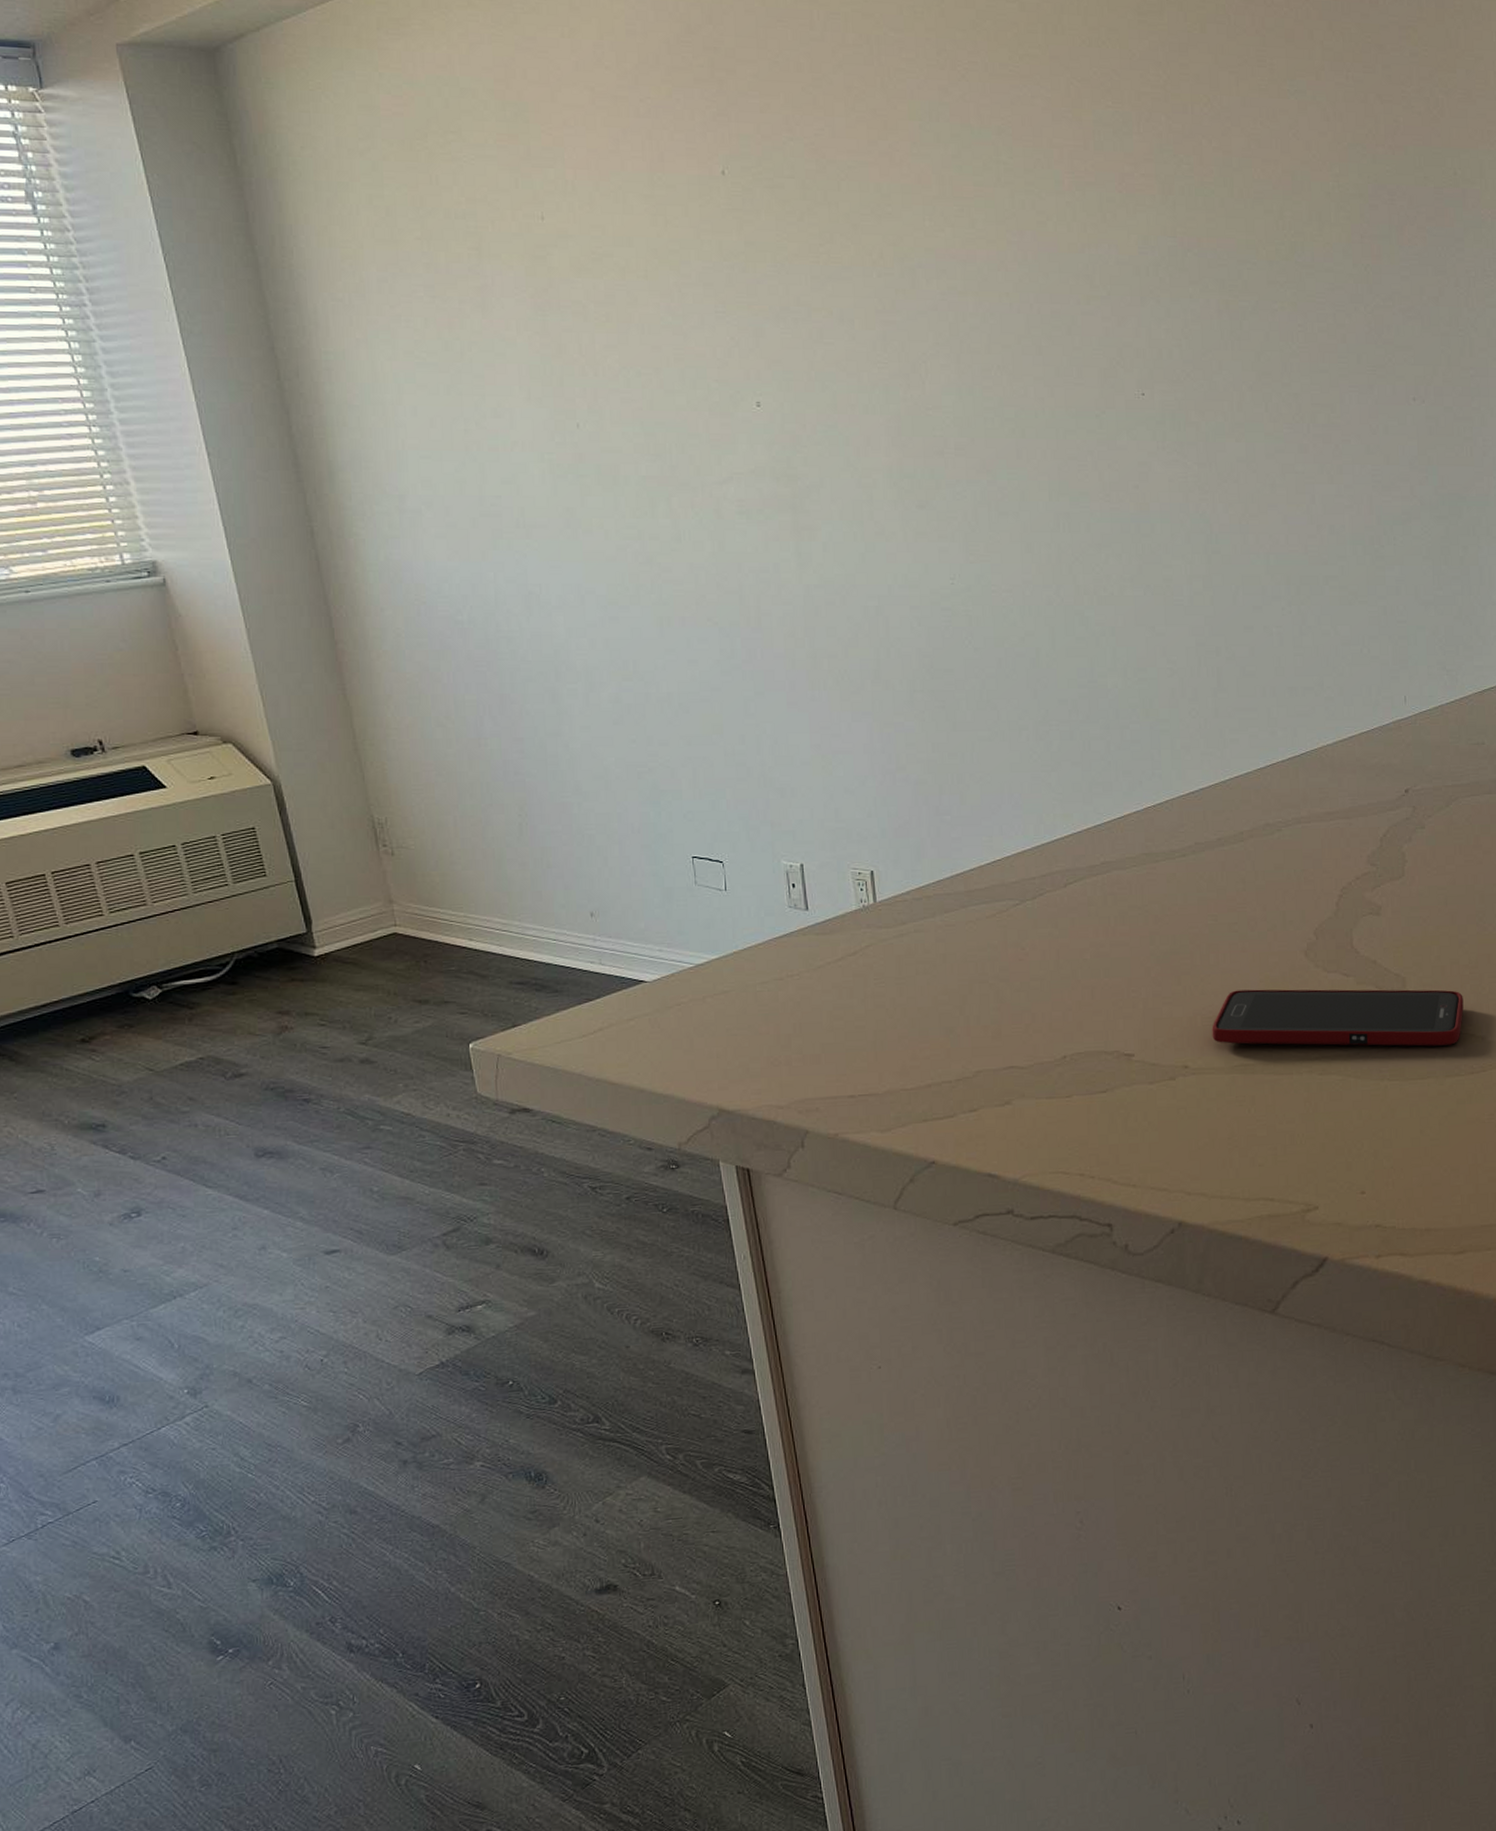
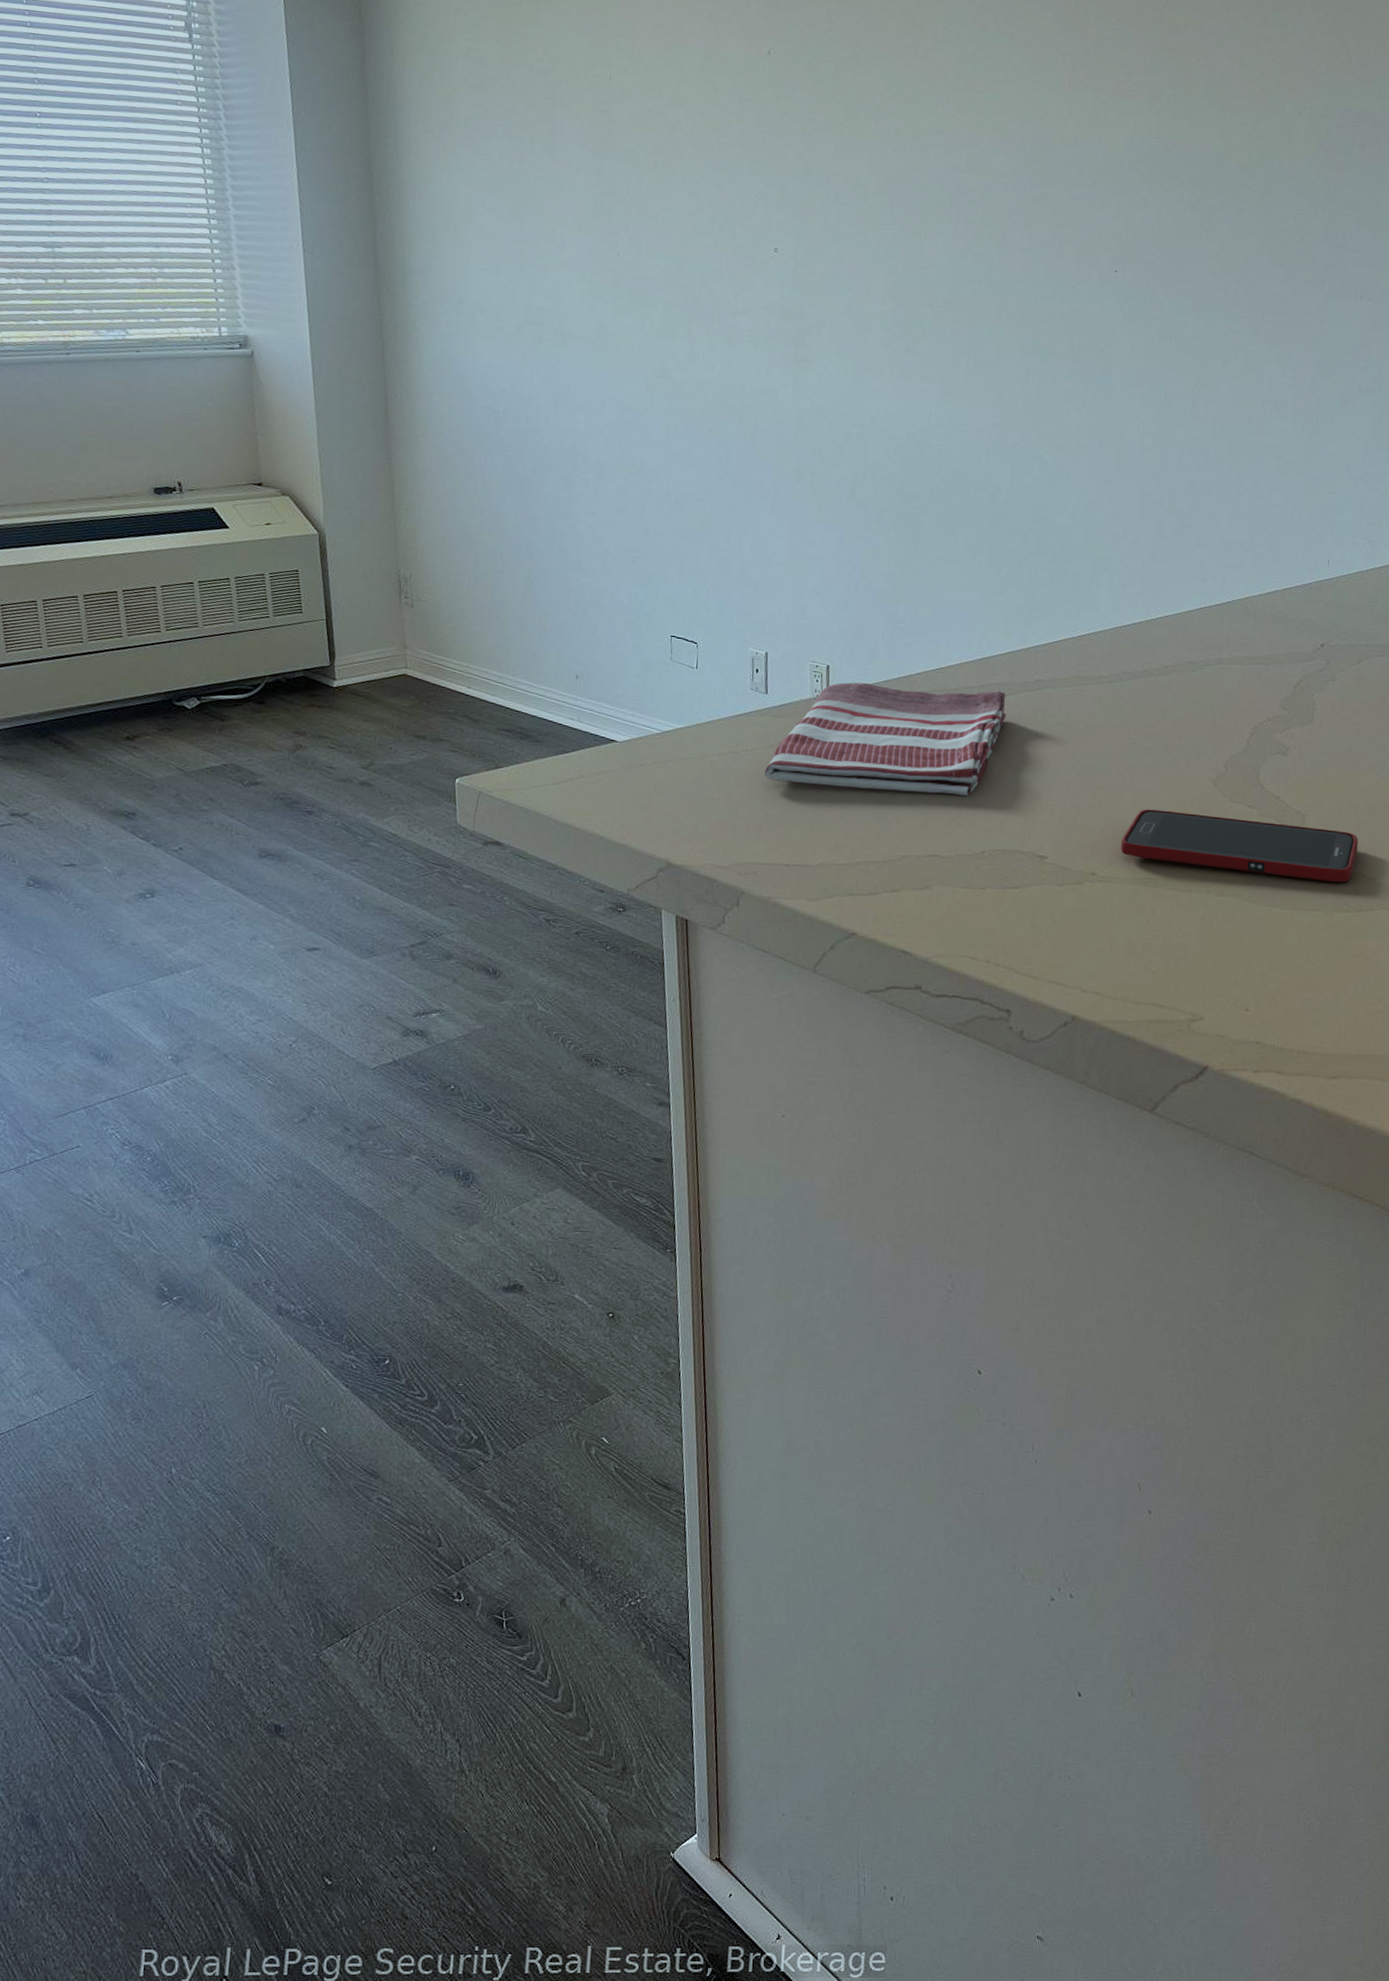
dish towel: none [815,879,1074,1006] -> present [764,682,1006,796]

